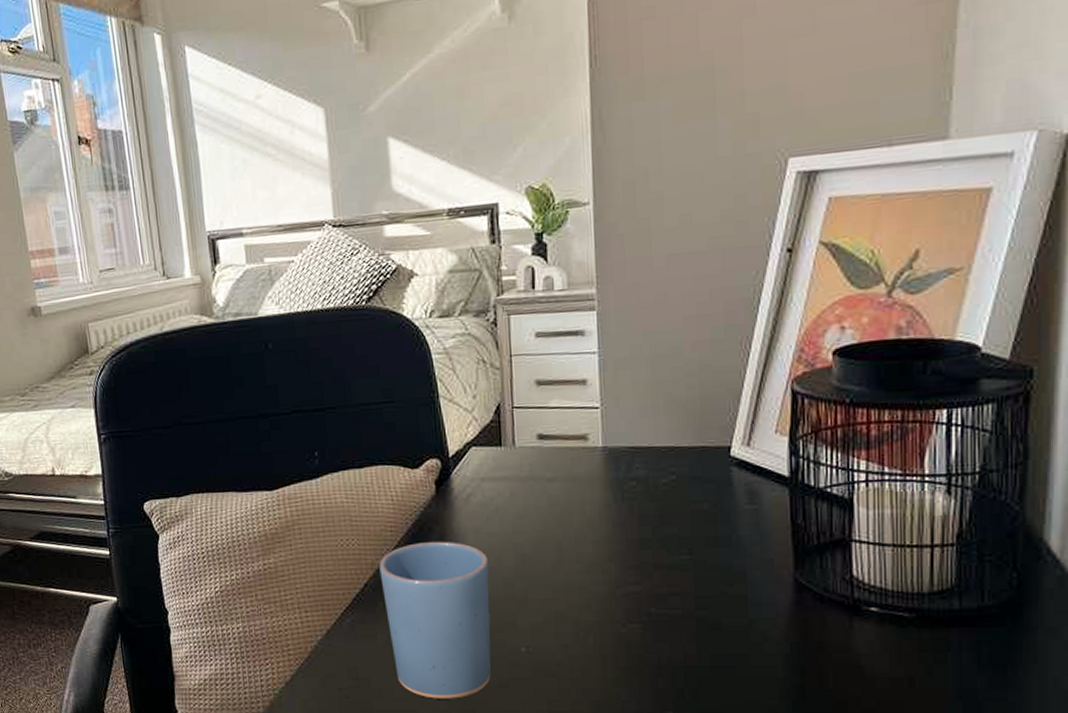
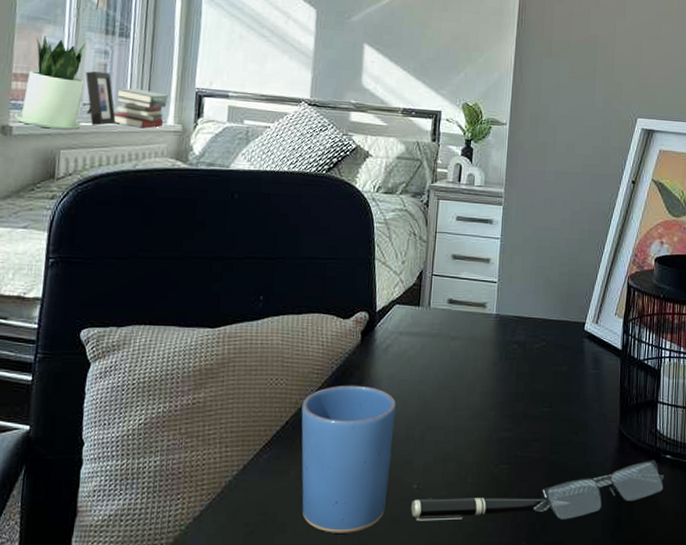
planter: none [40,204,103,304] -> present [15,36,86,130]
picture frame: none [96,232,134,292] -> present [85,71,116,126]
books: none [129,243,181,288] -> present [113,88,169,129]
pen: none [522,661,705,687] -> present [411,498,552,521]
glasses: none [679,614,869,687] -> present [533,460,664,520]

